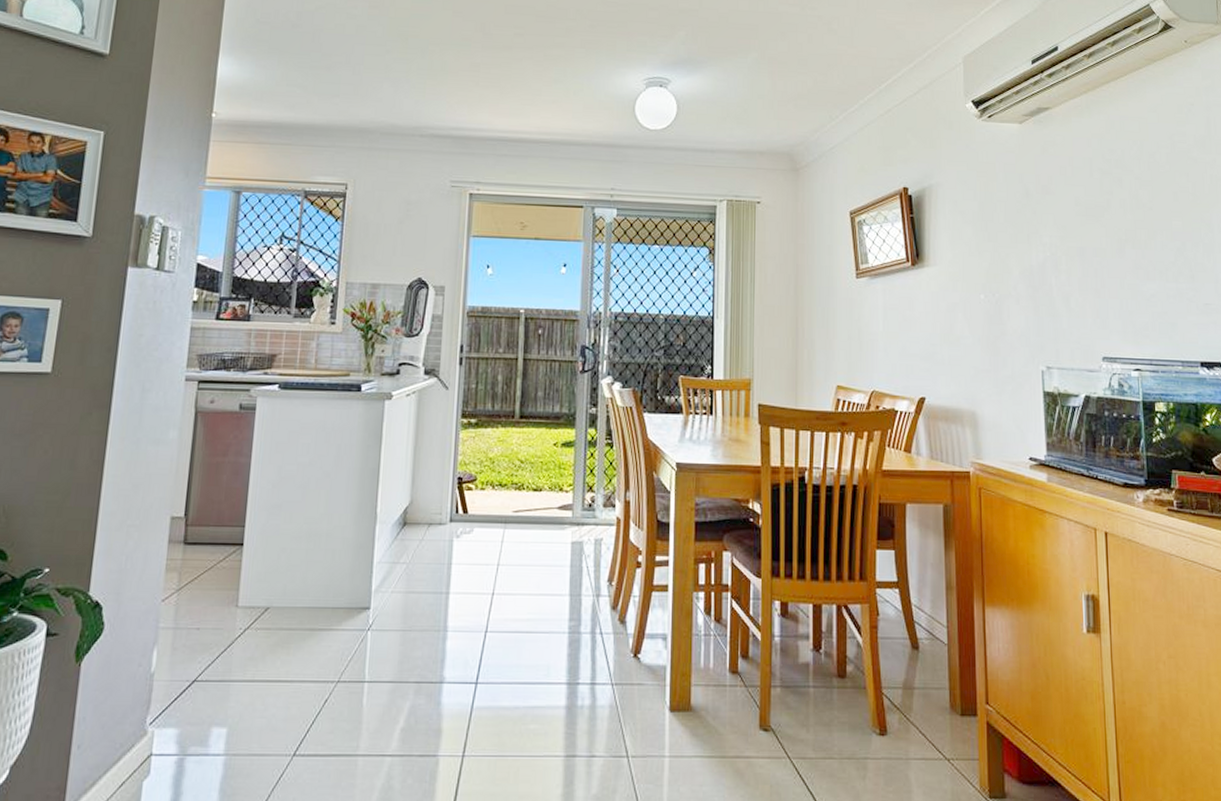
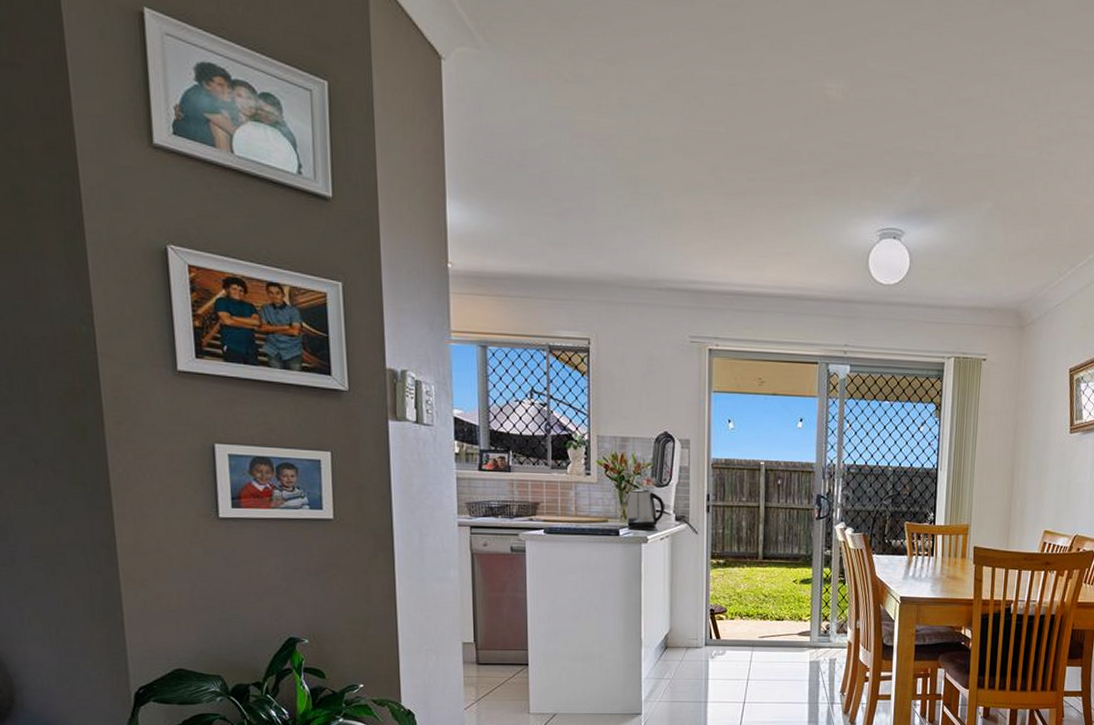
kettle: none [370,339,414,386] -> present [625,489,665,531]

